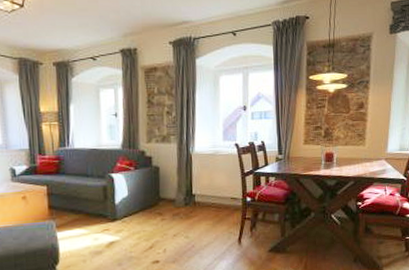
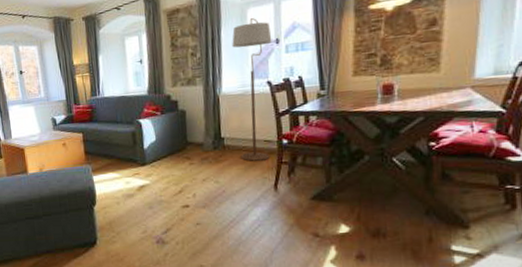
floor lamp: none [205,85,241,217] -> present [232,18,272,161]

